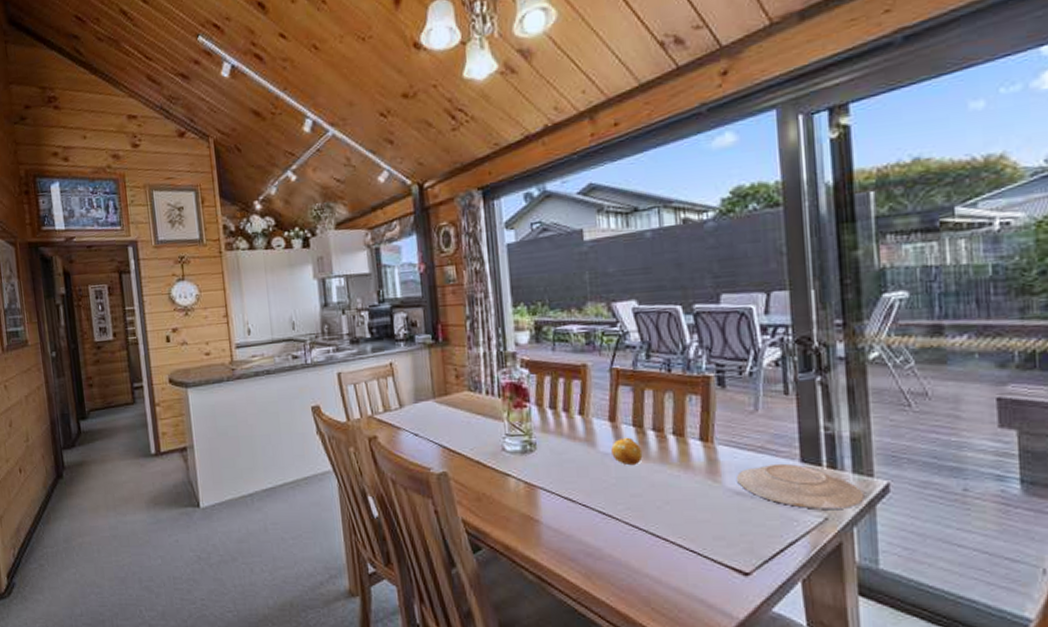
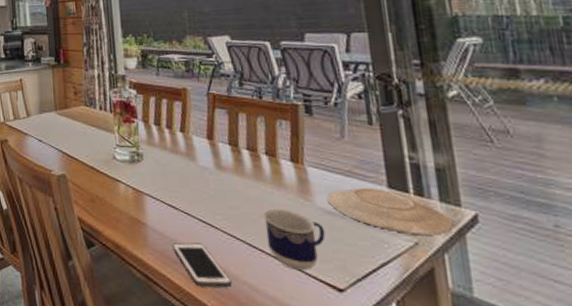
cell phone: none [568,537,633,583] -> present [172,242,232,288]
fruit: present [611,437,643,466] -> none [209,154,239,180]
cup: none [668,493,733,556] -> present [263,208,325,270]

